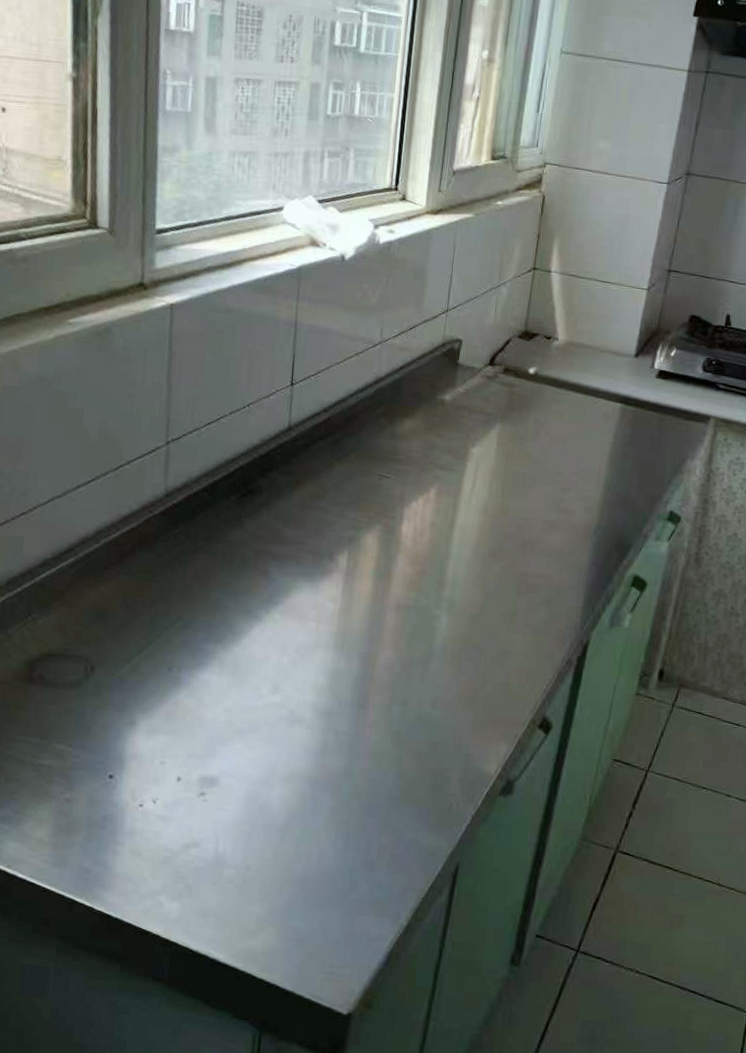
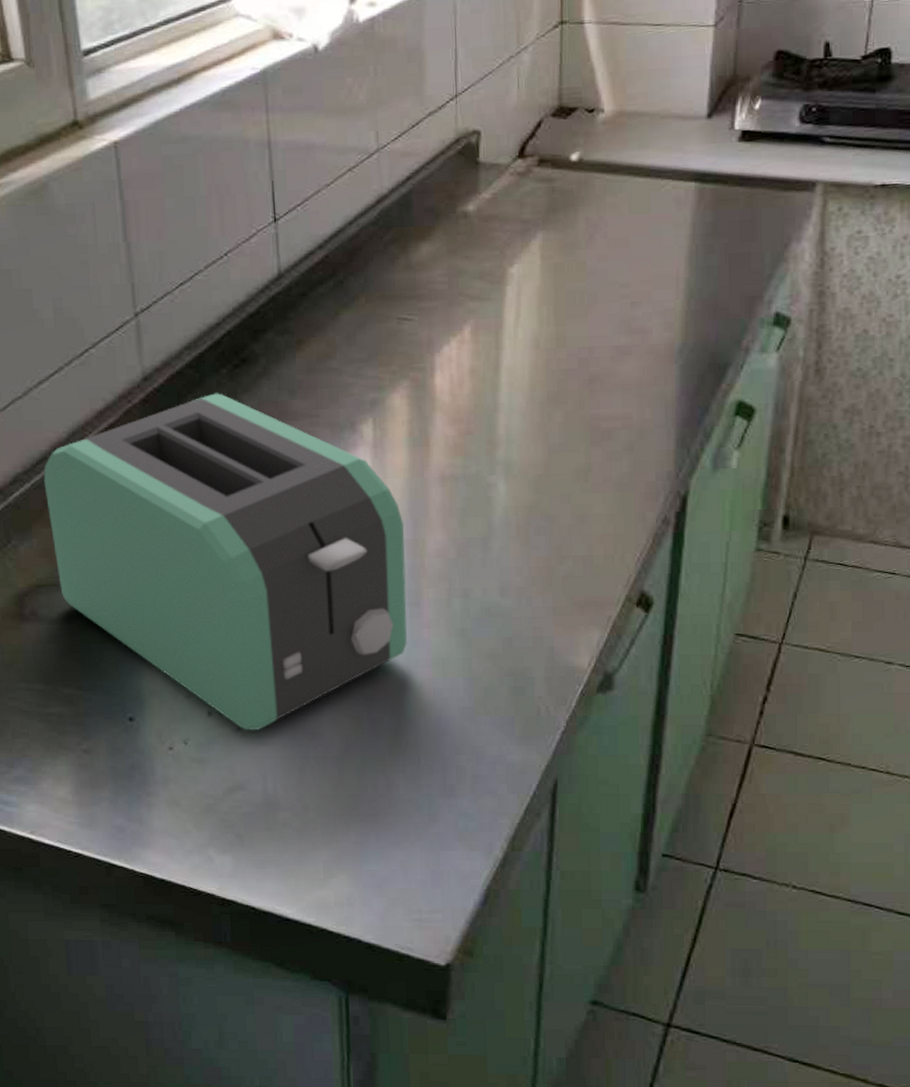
toaster: none [67,514,362,798] -> present [43,393,407,730]

